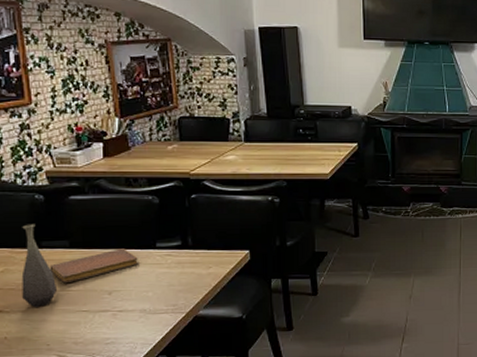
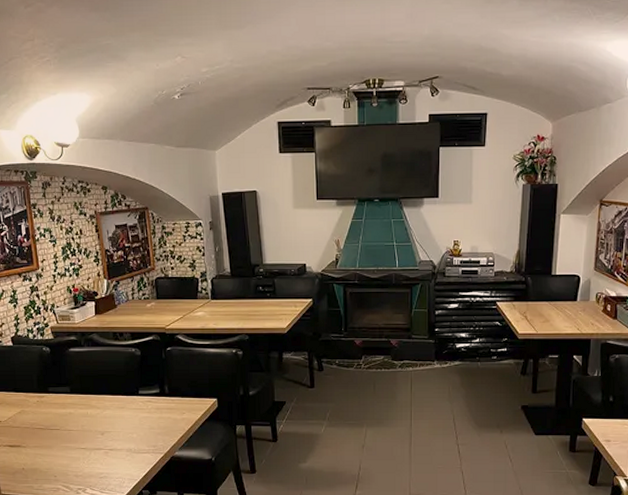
bottle: present [21,224,56,308] -> none [34,372,61,445]
notebook: present [49,248,140,284] -> none [55,395,126,424]

